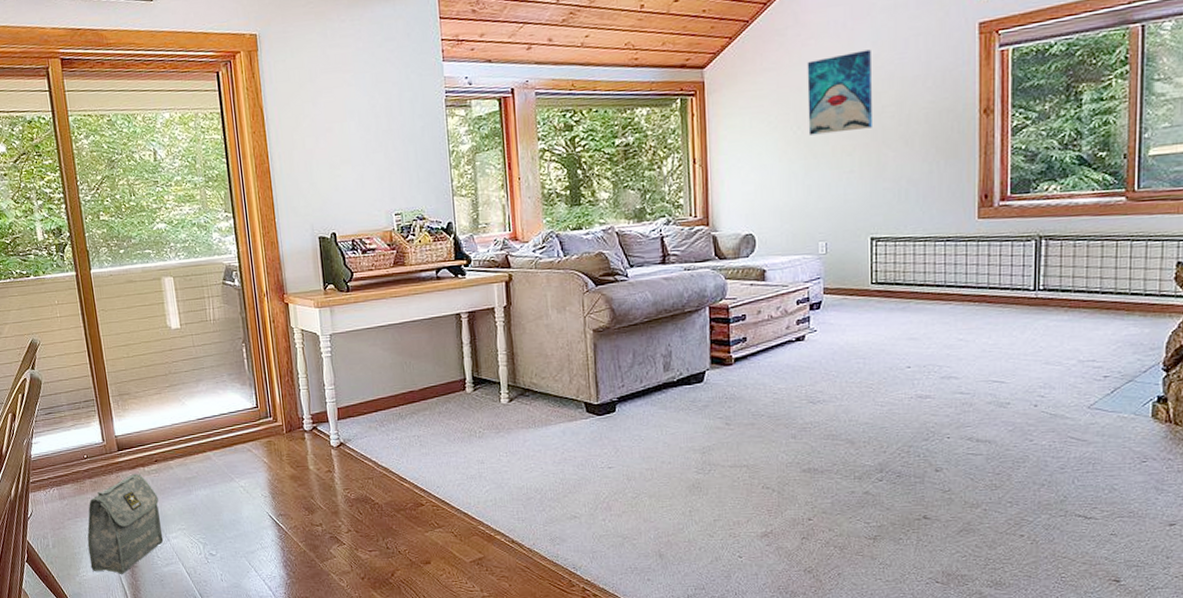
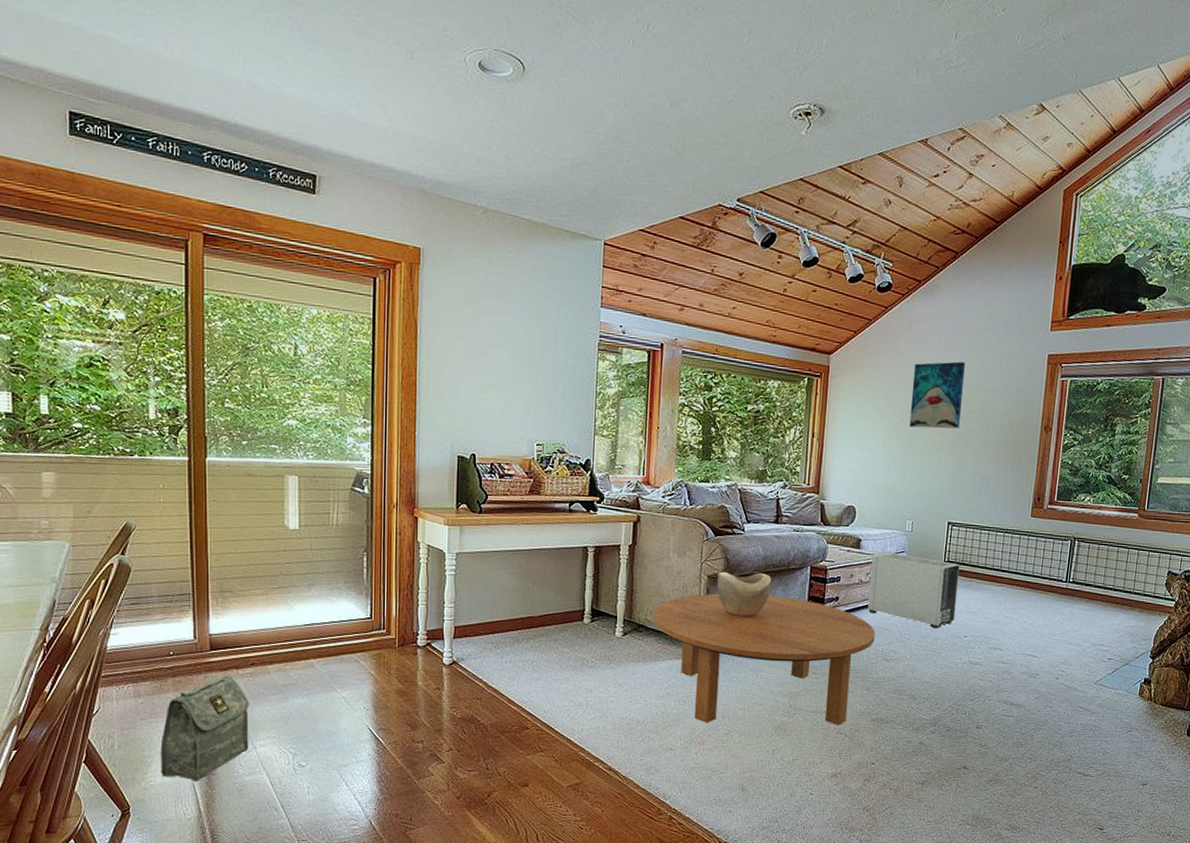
coffee table: none [539,343,796,487] -> present [654,593,876,726]
decorative bowl: none [604,320,666,370] -> present [717,571,772,617]
air purifier: none [781,280,893,362] -> present [867,552,960,629]

